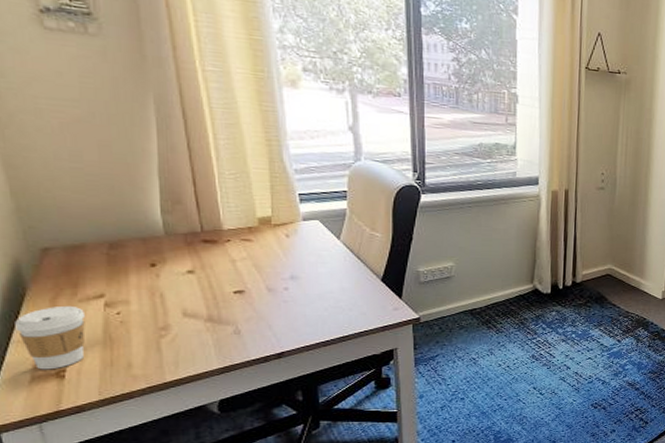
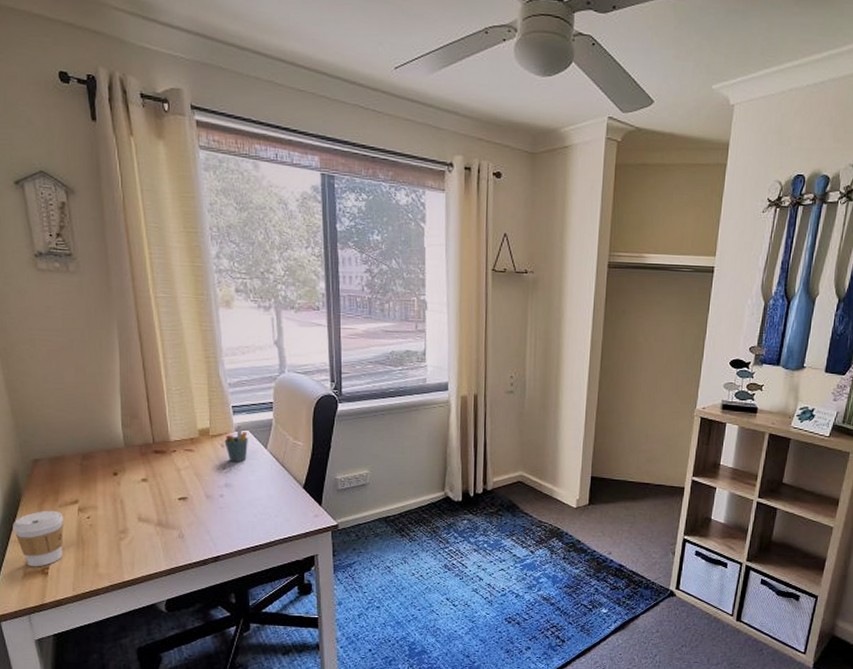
pen holder: none [289,214,318,254] -> present [224,425,248,462]

